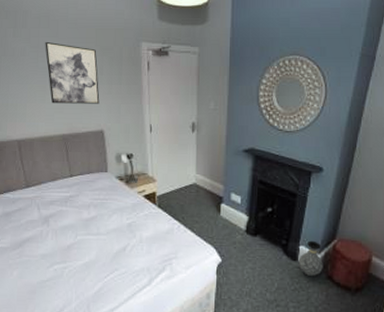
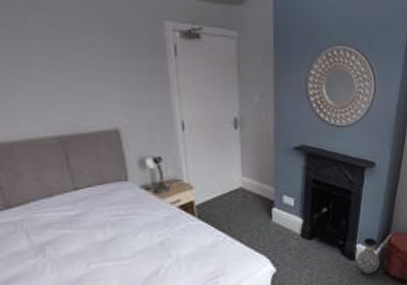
wall art: present [45,41,100,104] -> none [22,11,111,96]

